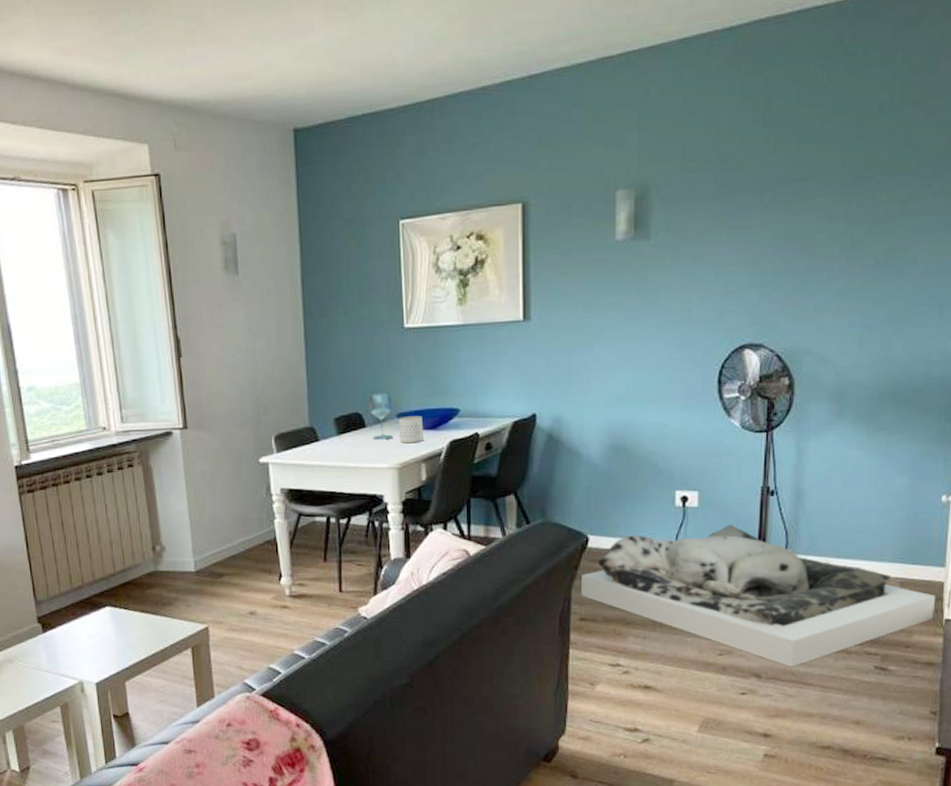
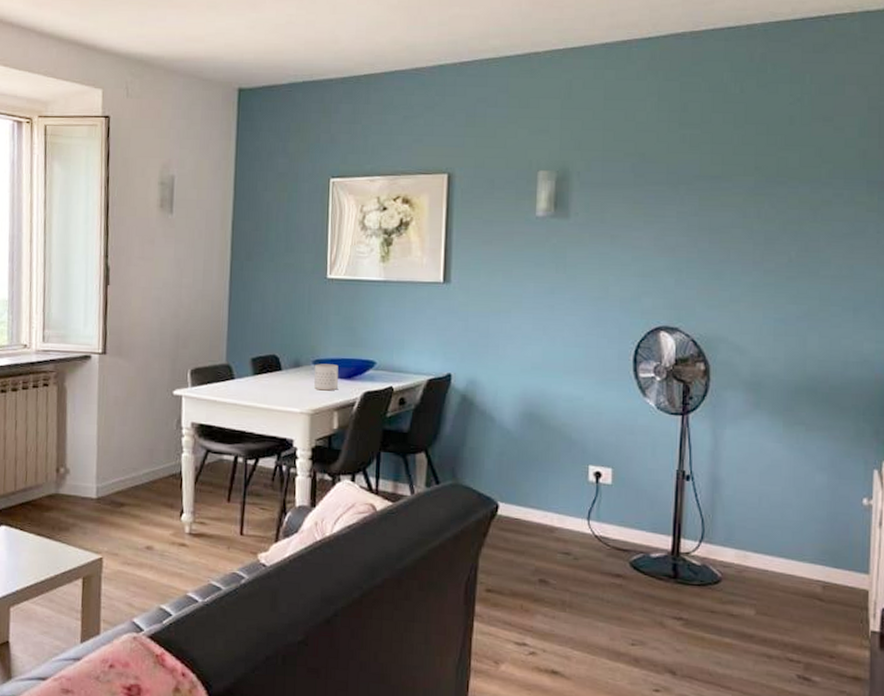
wine glass: present [367,391,394,440] -> none [285,337,311,385]
dog bed: present [580,524,936,667] -> none [488,505,861,666]

